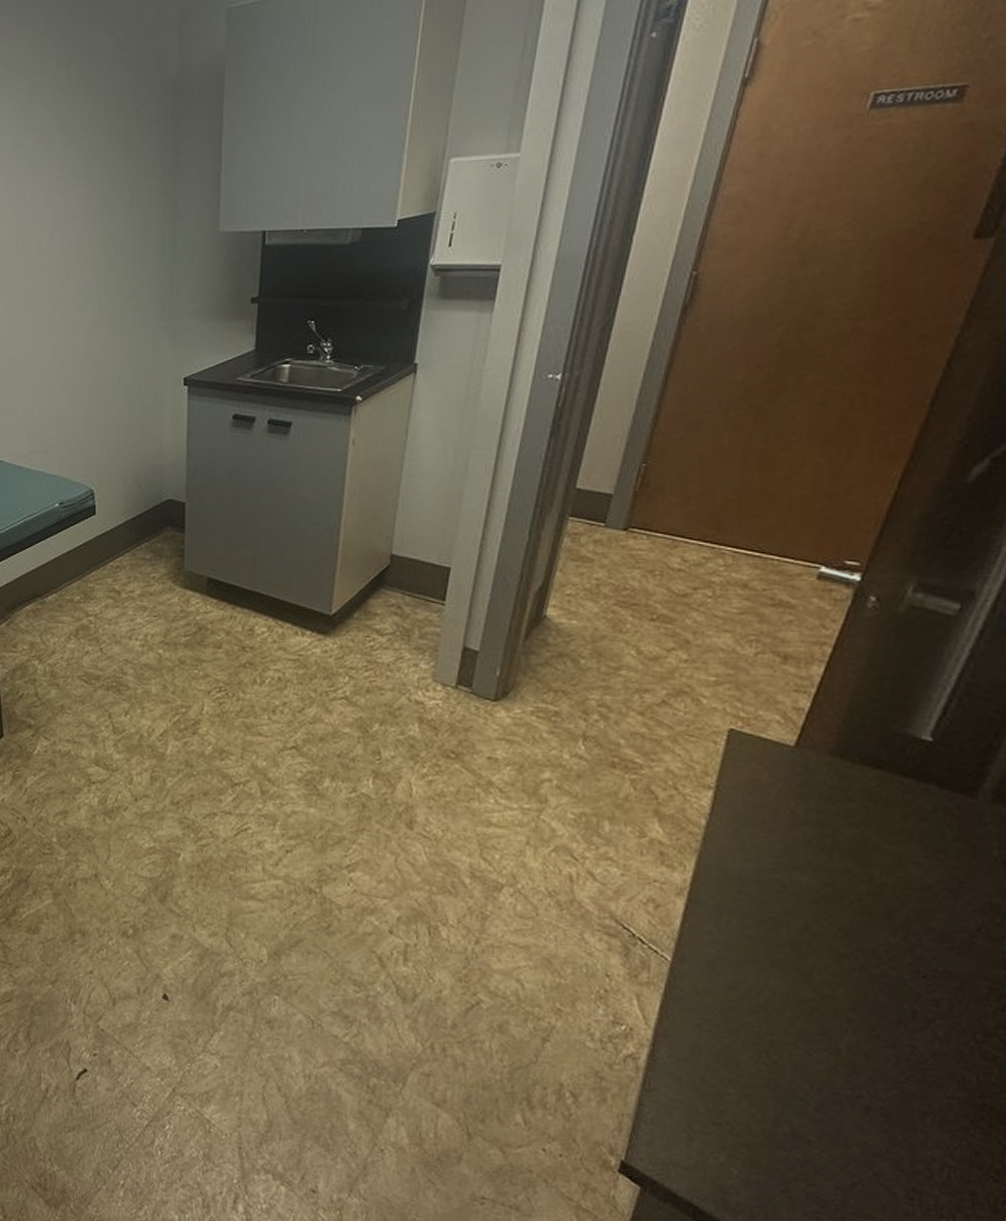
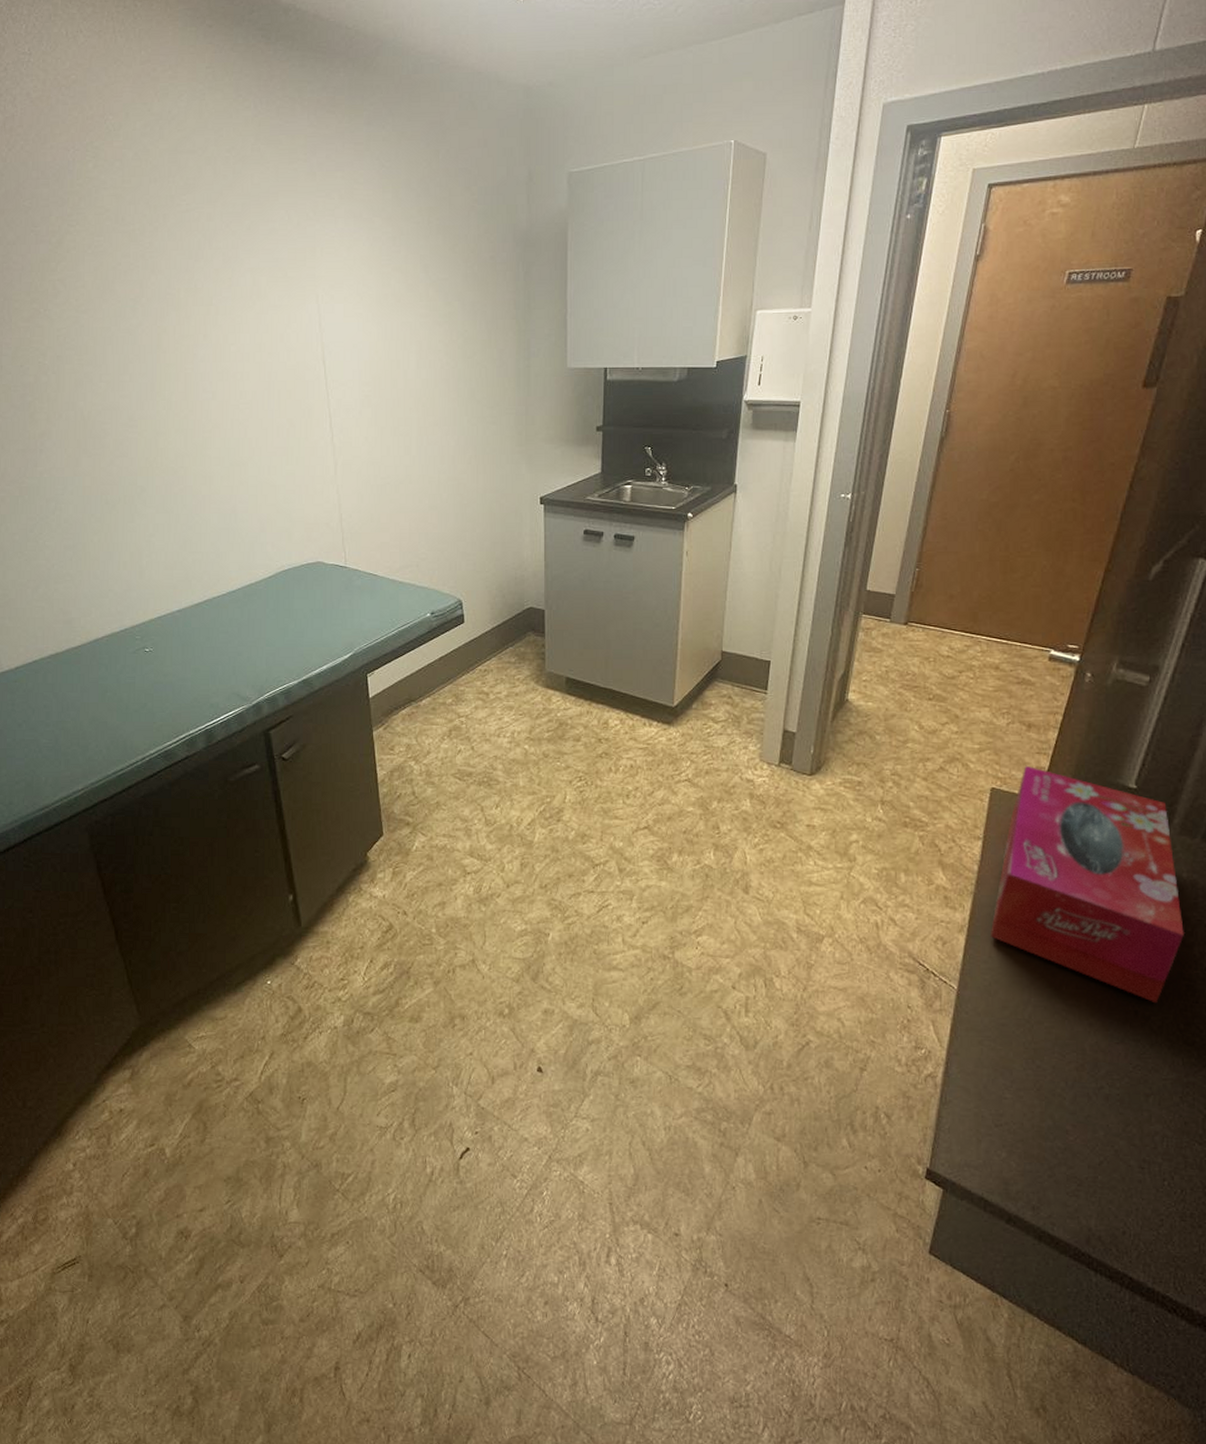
tissue box: none [719,704,990,1005] -> present [991,765,1184,1004]

